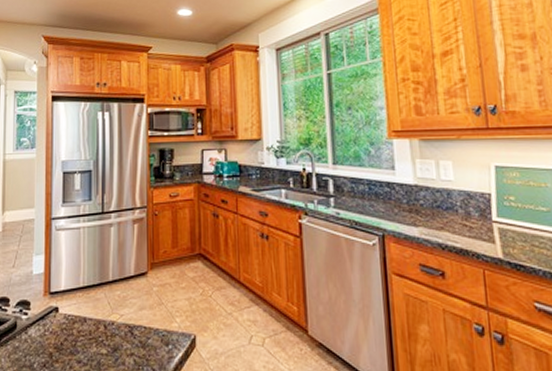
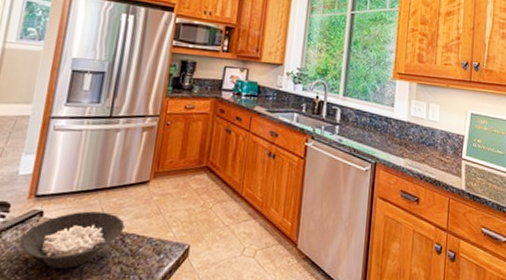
cereal bowl: none [43,305,131,361] -> present [19,211,125,268]

